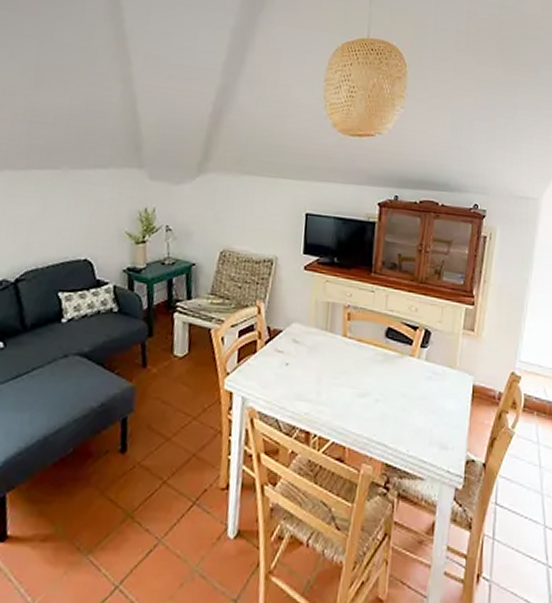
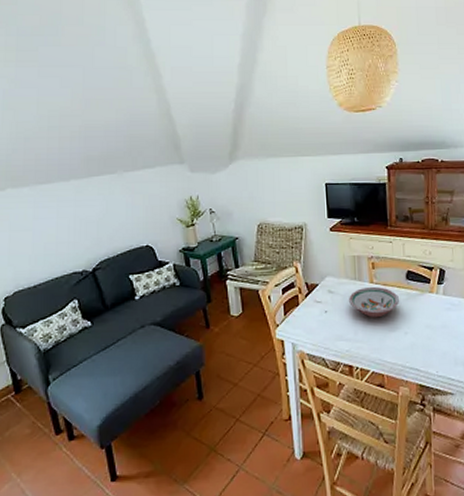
bowl: none [314,340,375,379] -> present [348,286,400,318]

